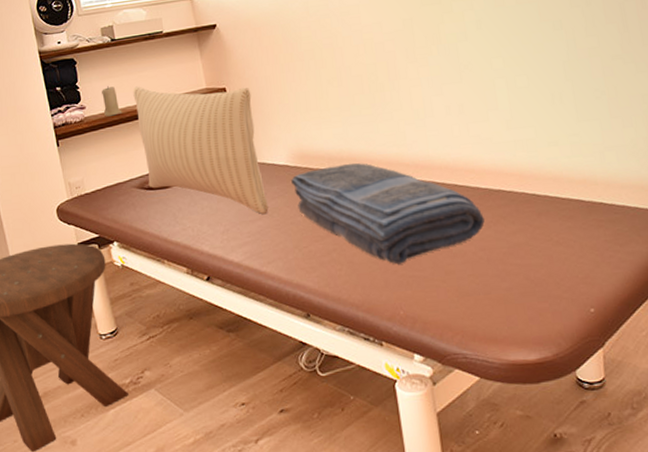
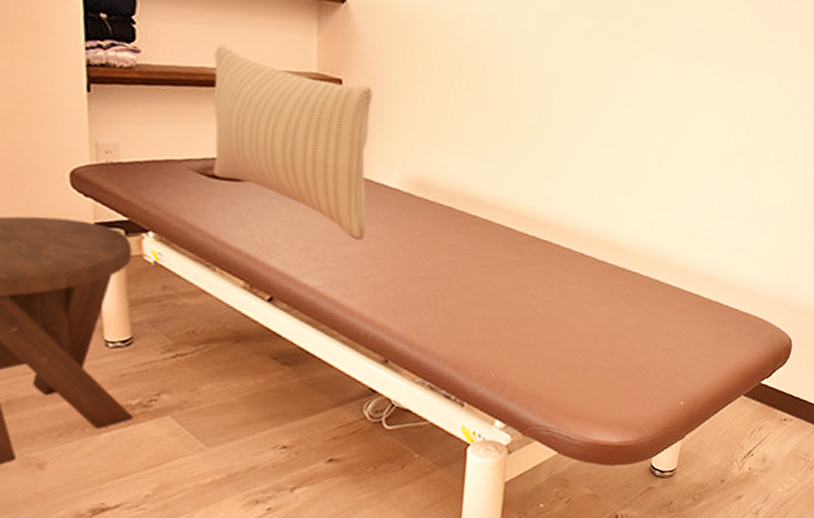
candle: present [102,86,122,117] -> none [165,32,194,74]
towel: present [291,163,485,265] -> none [400,202,603,325]

